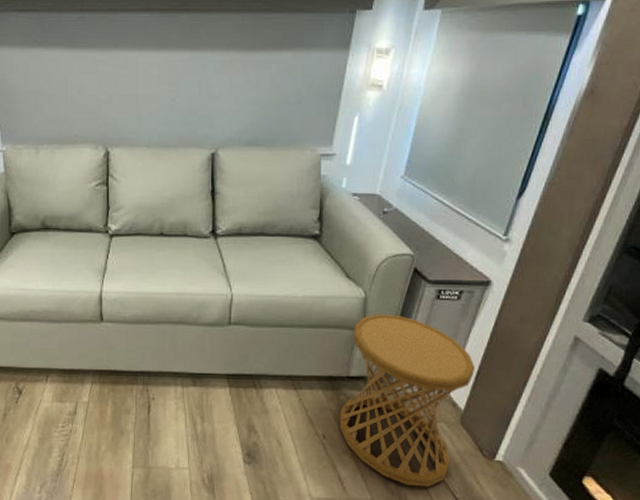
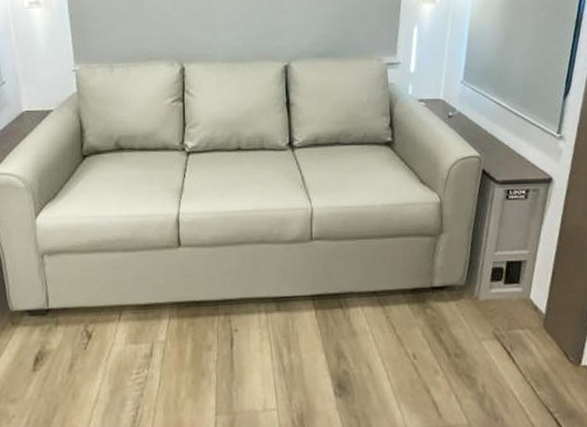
side table: present [339,314,475,487] -> none [427,218,550,404]

